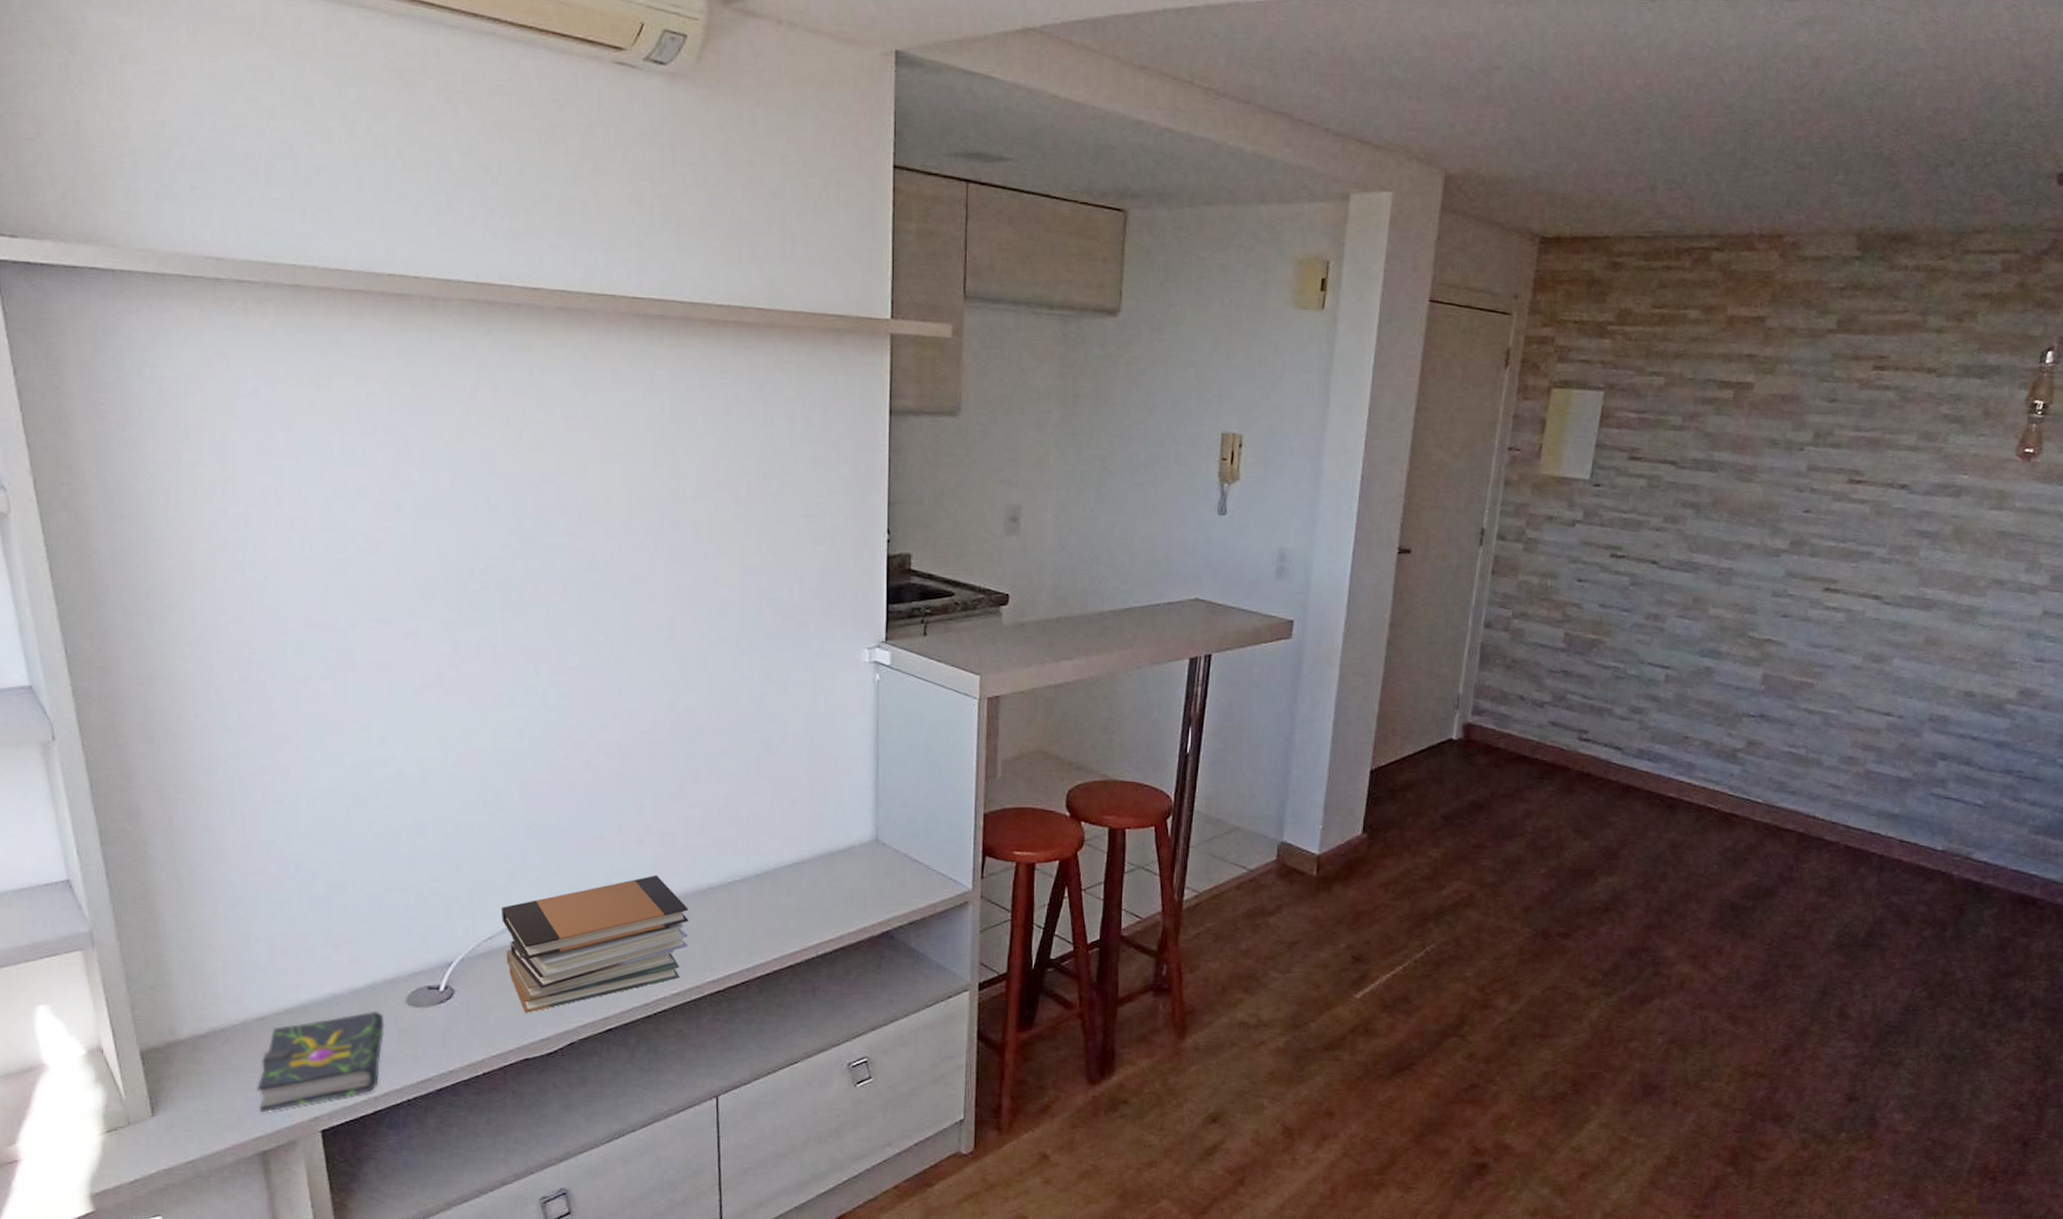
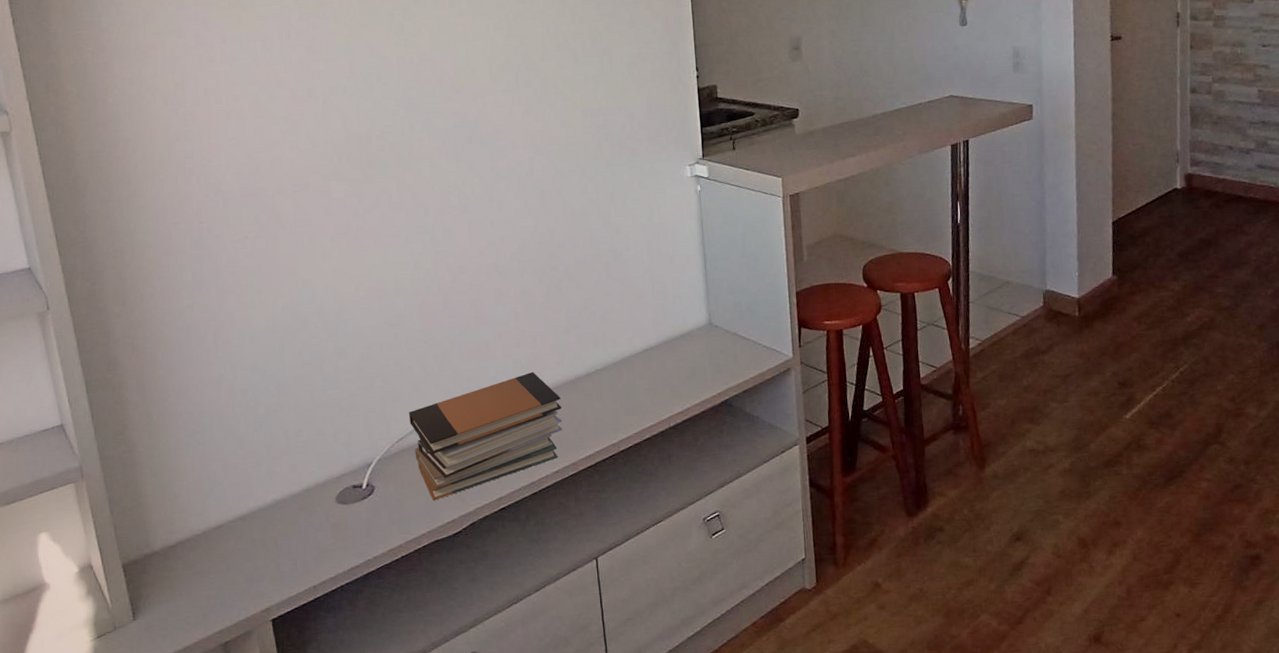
book: present [257,1011,385,1113] -> none [218,511,320,609]

